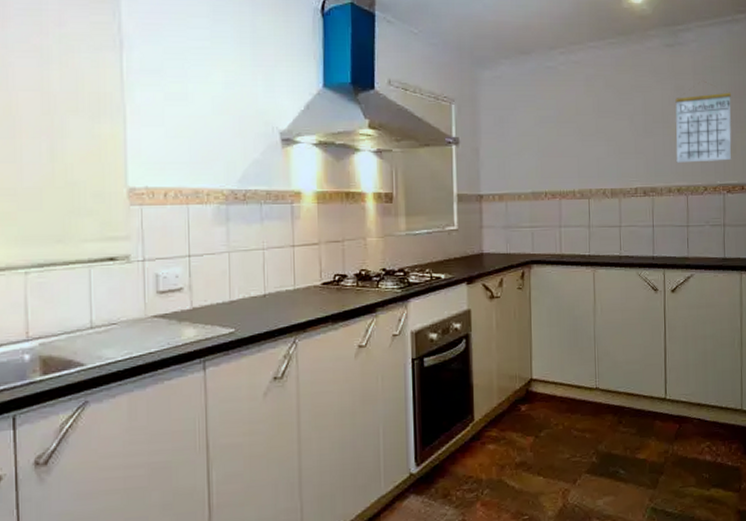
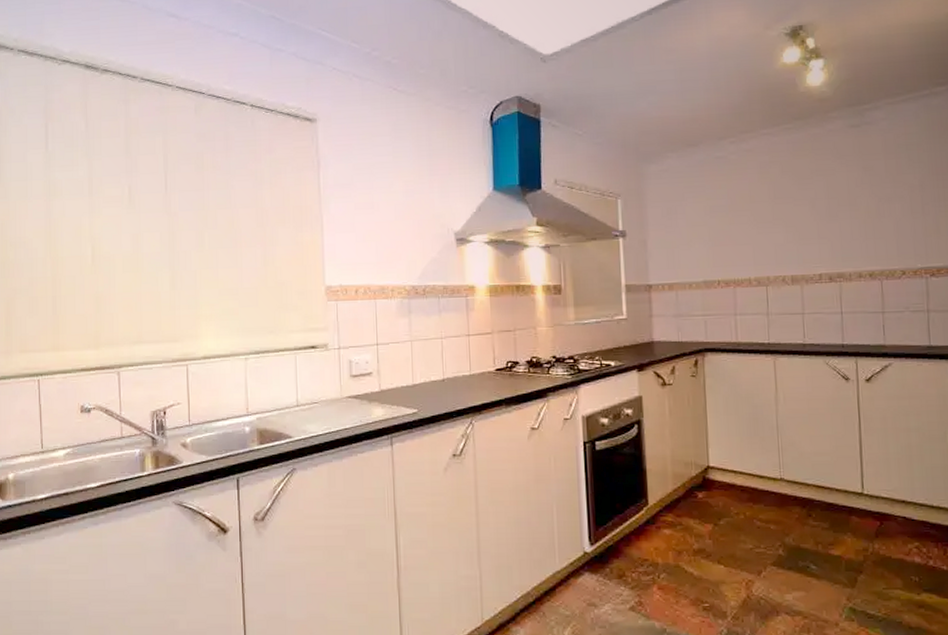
calendar: present [675,82,732,163] -> none [863,160,934,247]

